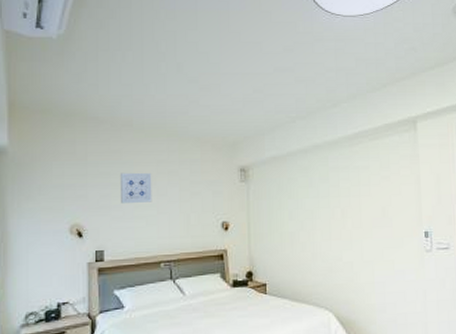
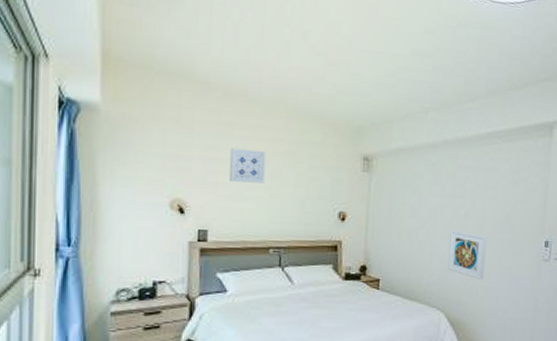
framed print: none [330,228,368,277] -> present [448,229,487,281]

